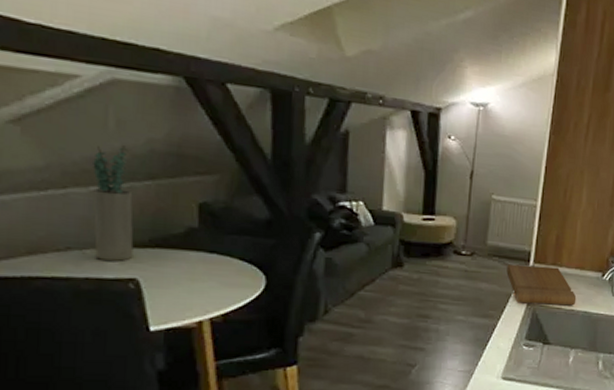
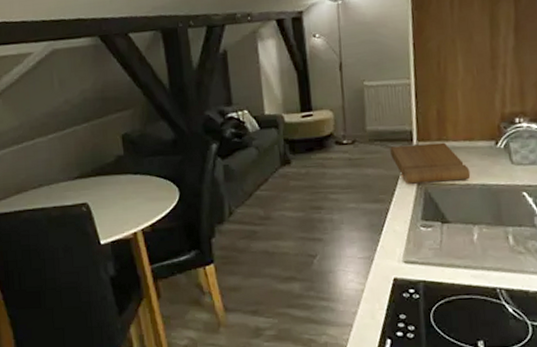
vase: present [92,145,134,262] -> none [48,99,82,192]

